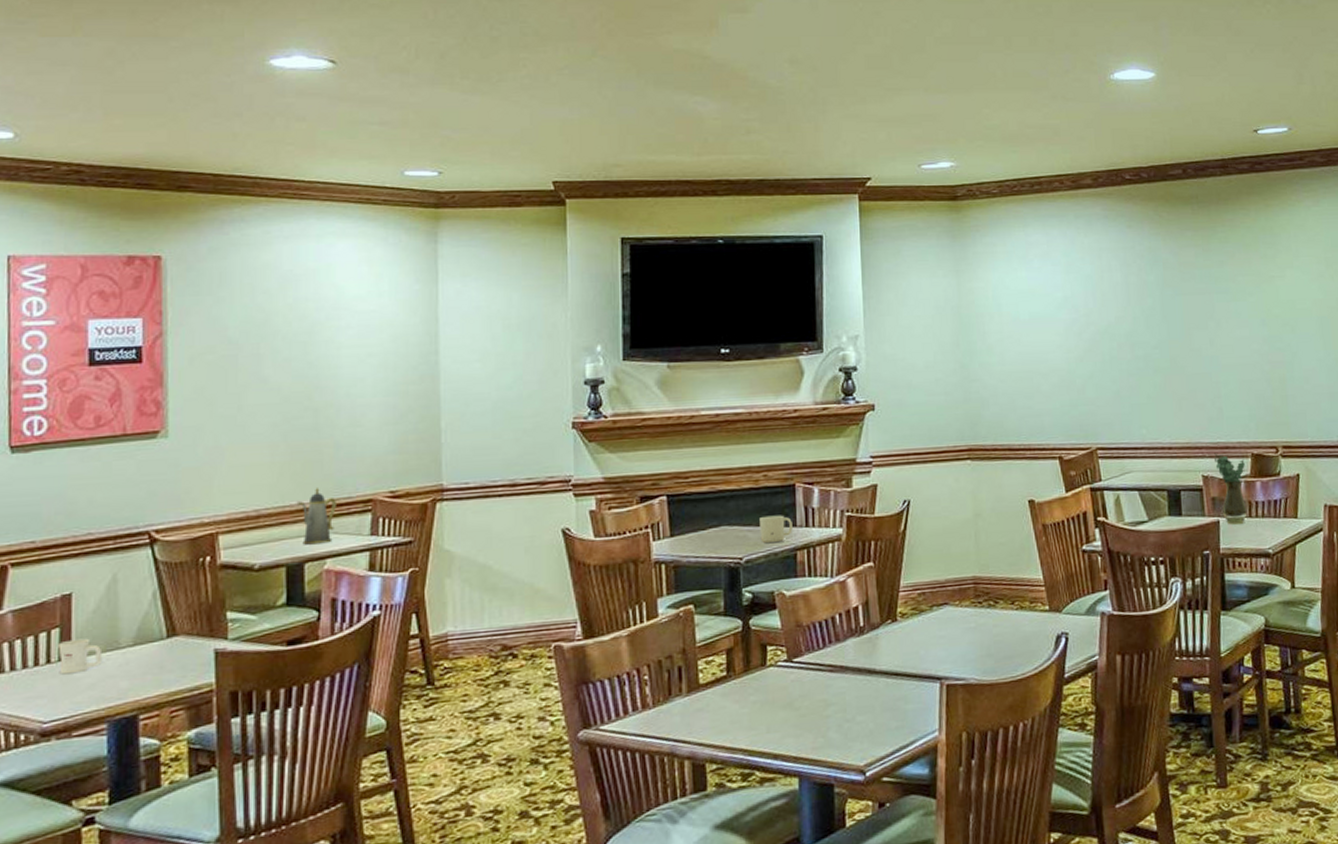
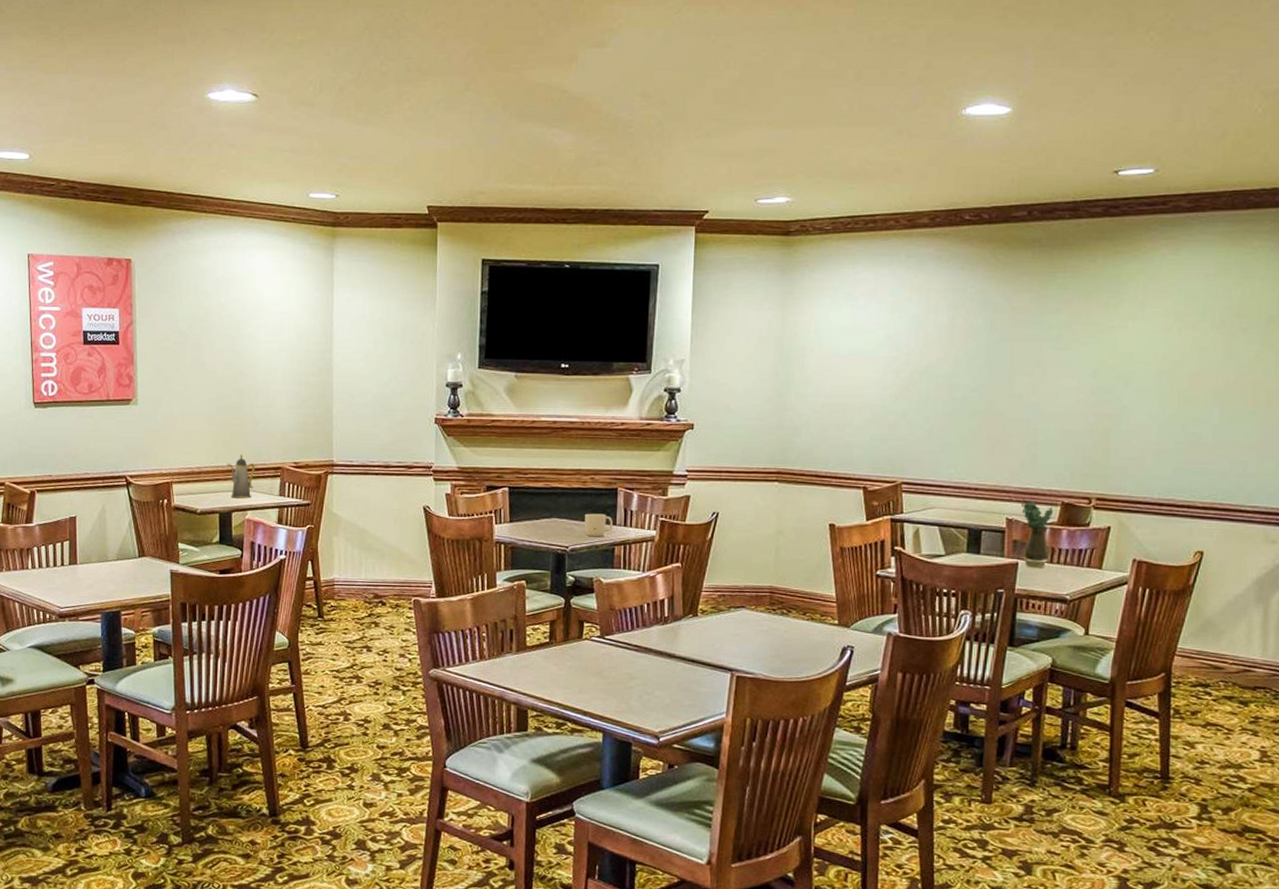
mug: present [58,638,103,675] -> none [68,550,97,576]

